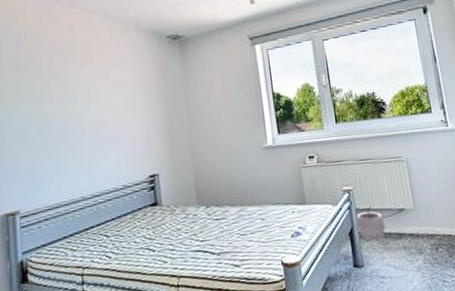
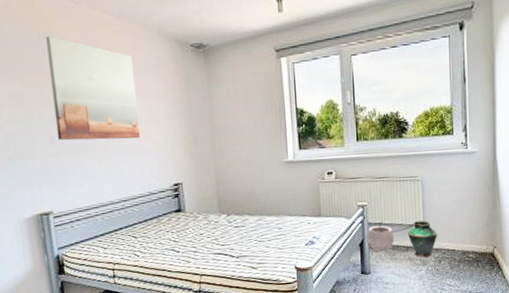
wall art: none [26,33,116,134] -> present [46,36,141,141]
vase: none [398,204,431,246] -> present [407,221,437,258]

